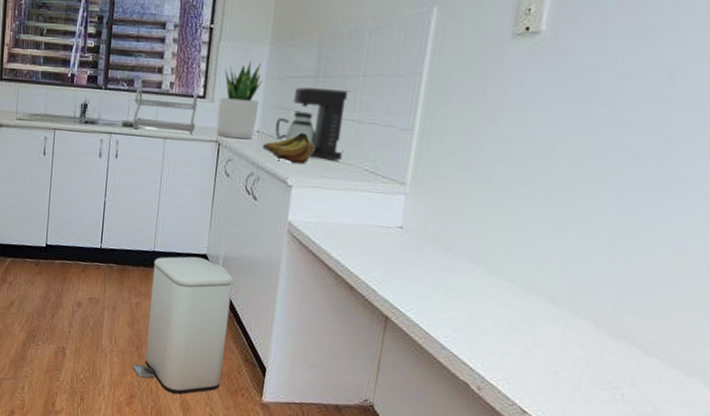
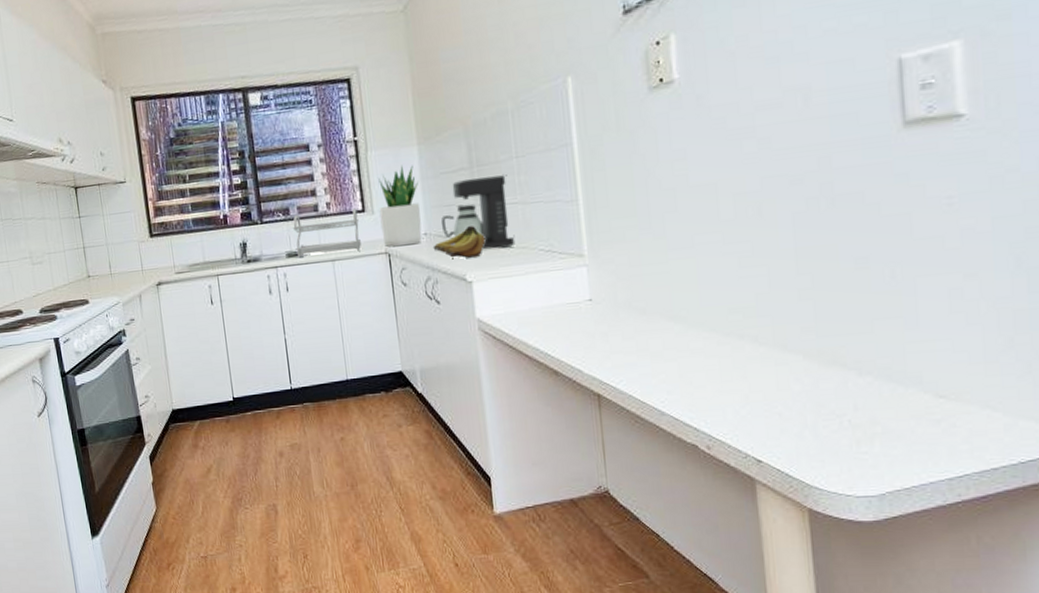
pedal bin: present [132,256,233,394] -> none [349,375,447,527]

